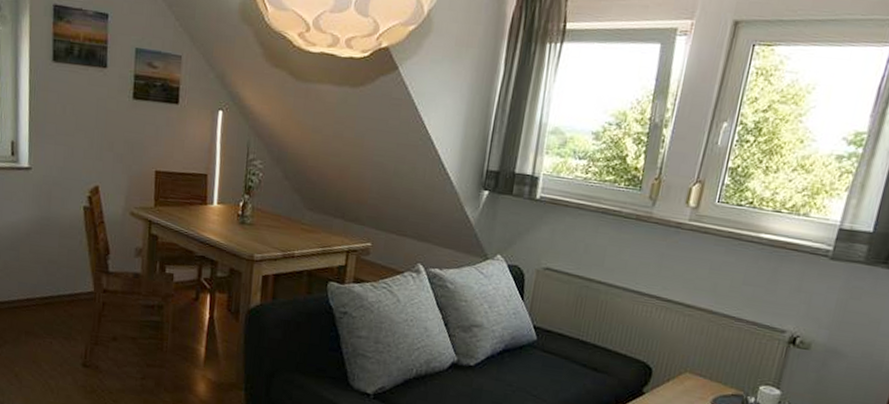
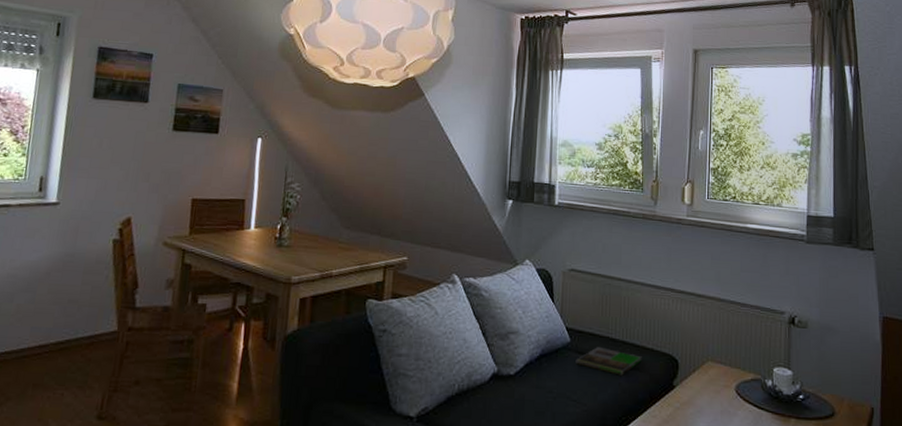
magazine: none [540,347,613,377] -> present [575,347,642,376]

